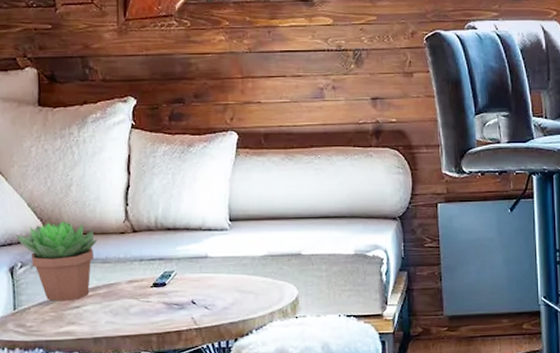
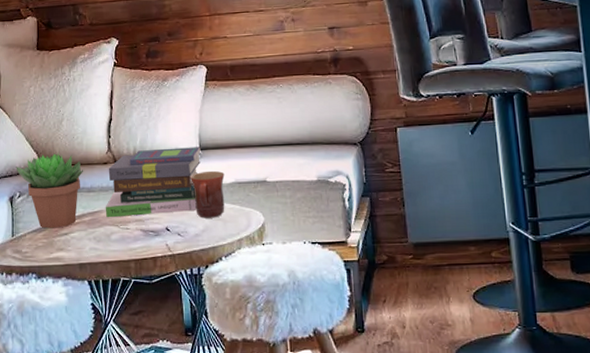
books: none [122,218,231,291] -> present [105,147,201,218]
mug: none [218,242,256,291] -> present [189,170,225,218]

